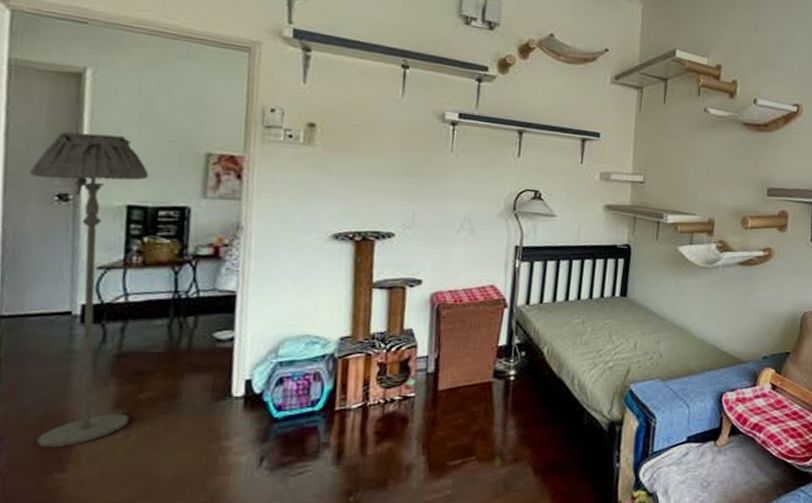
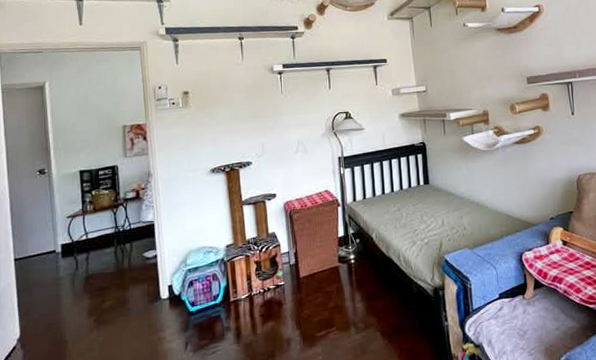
floor lamp: present [29,132,149,447] -> none [21,124,98,349]

